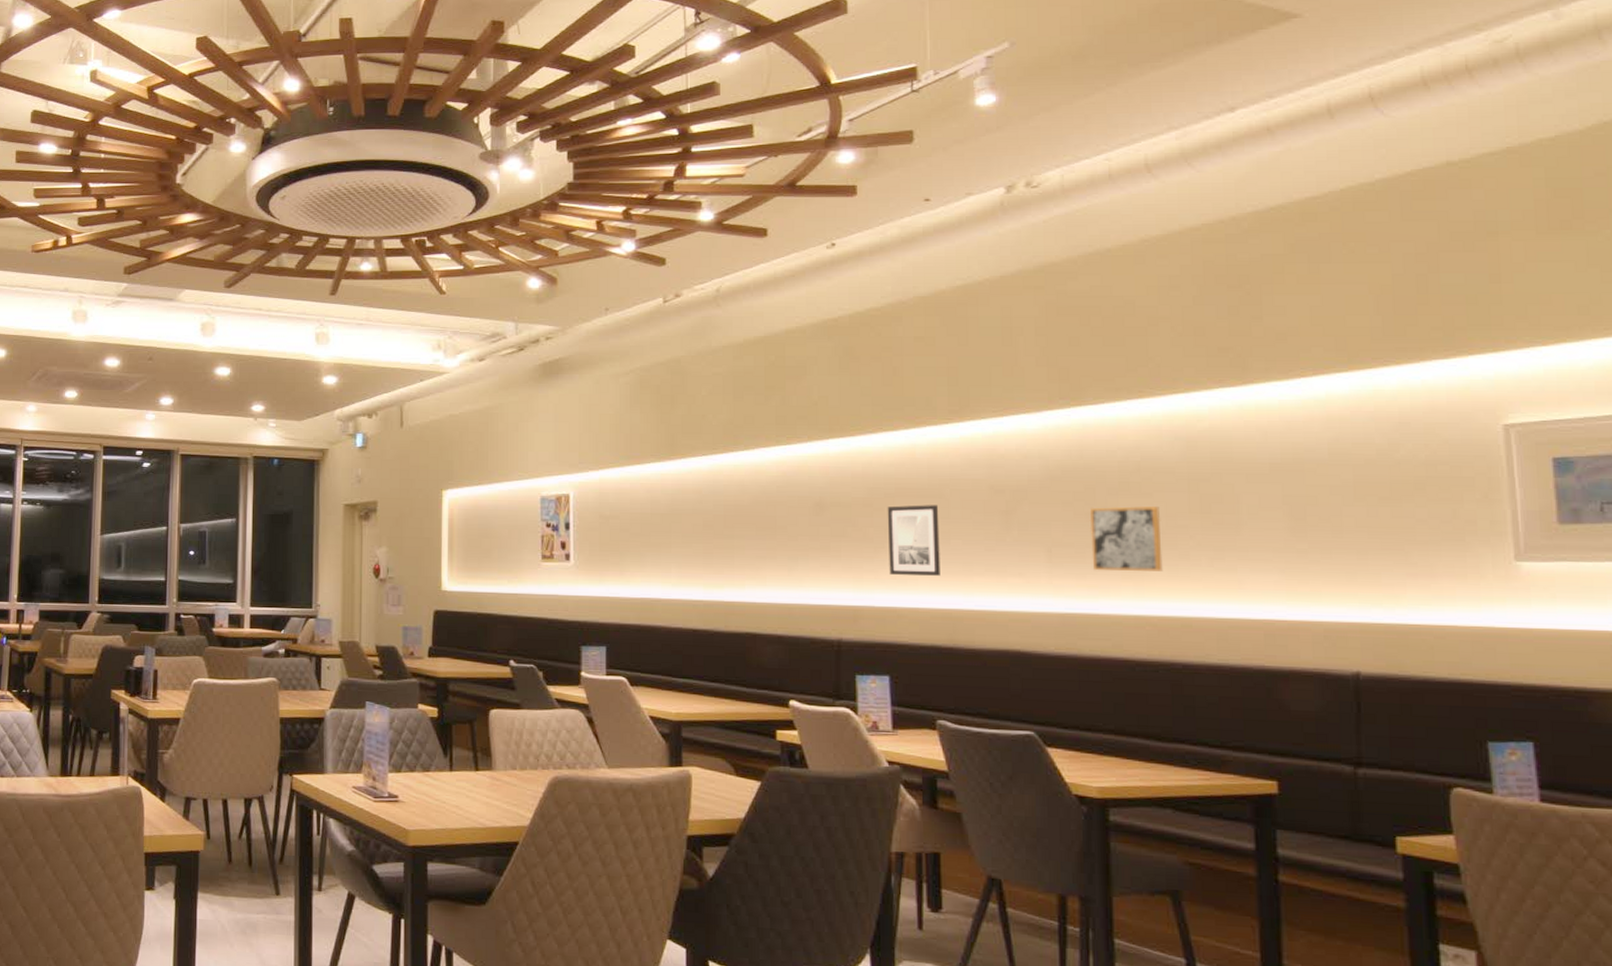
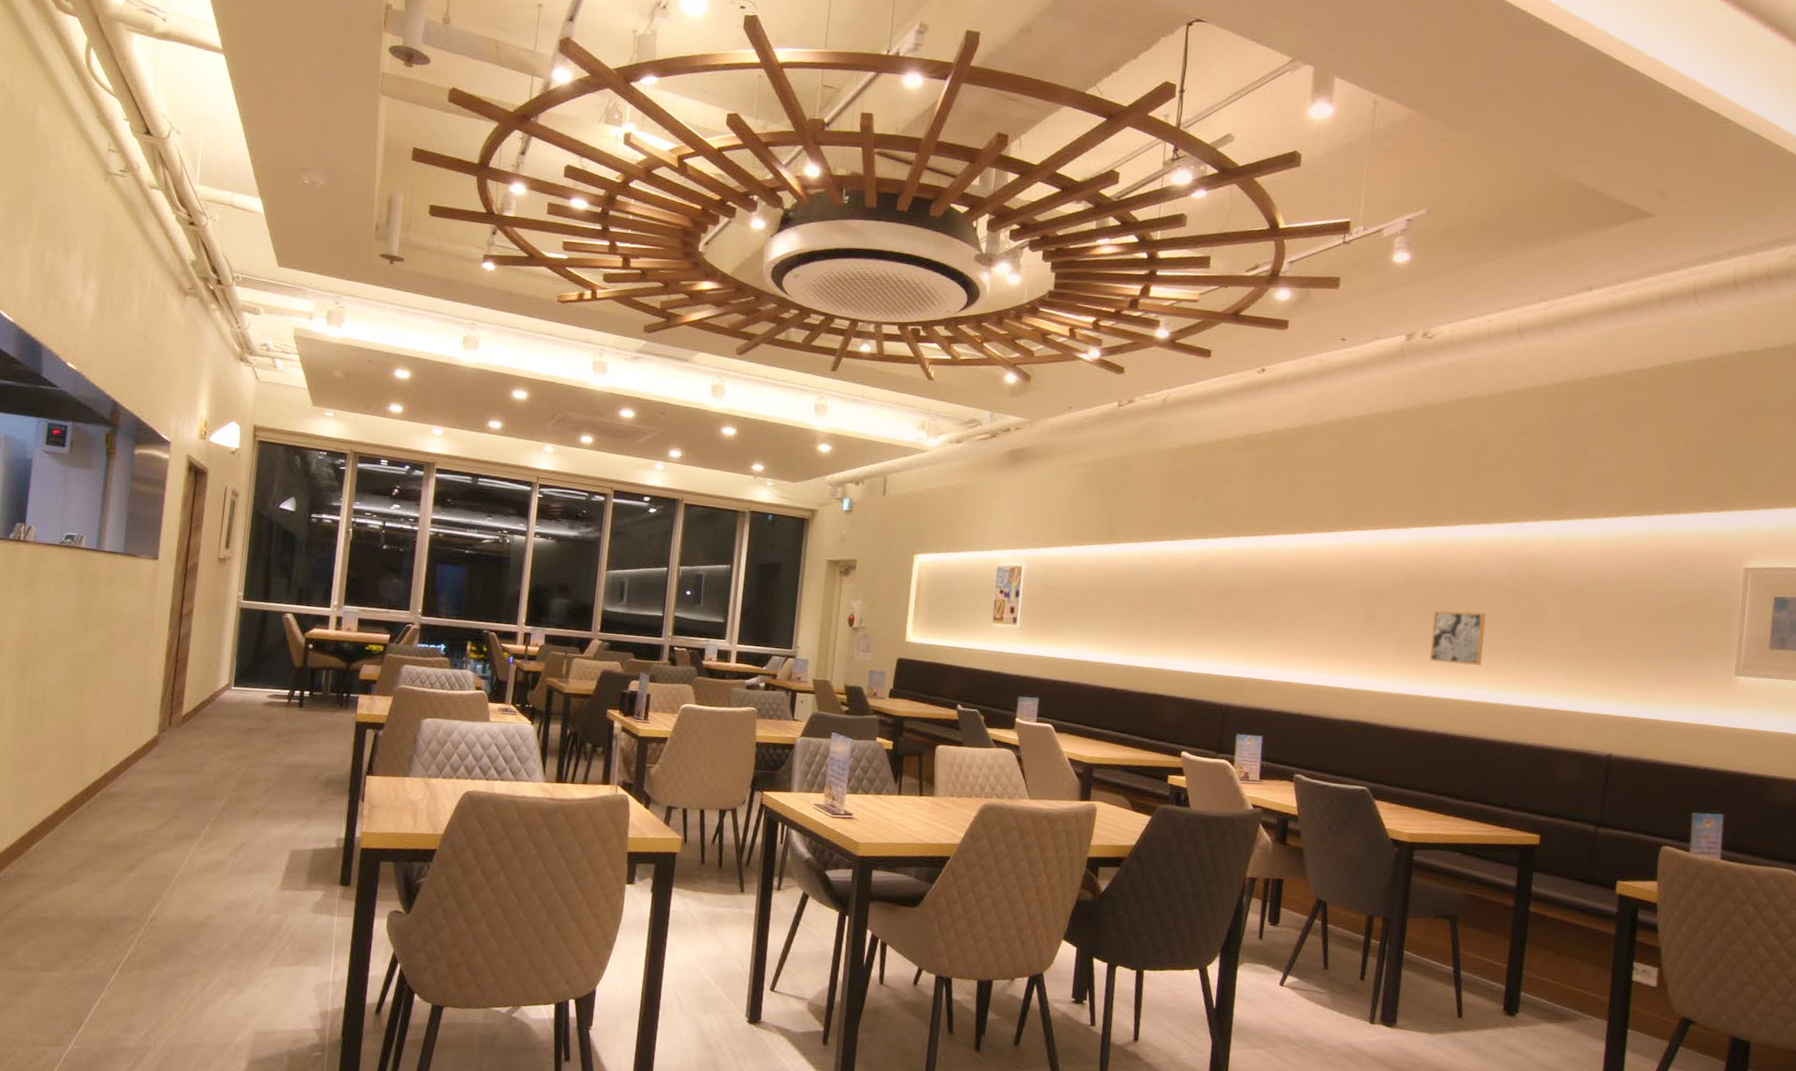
wall art: present [887,505,940,576] -> none [1273,597,1319,657]

